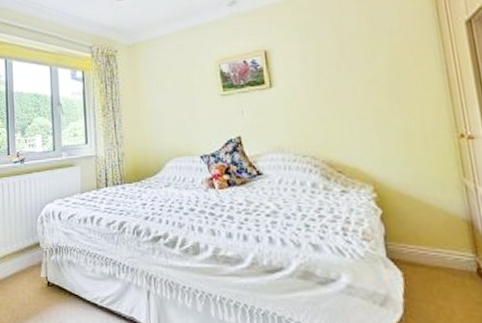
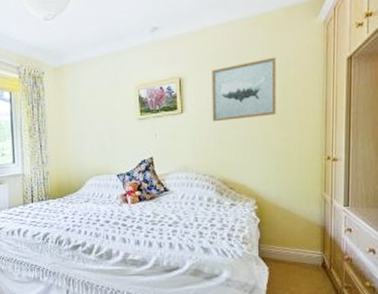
wall art: none [301,24,386,97] -> present [212,57,277,122]

